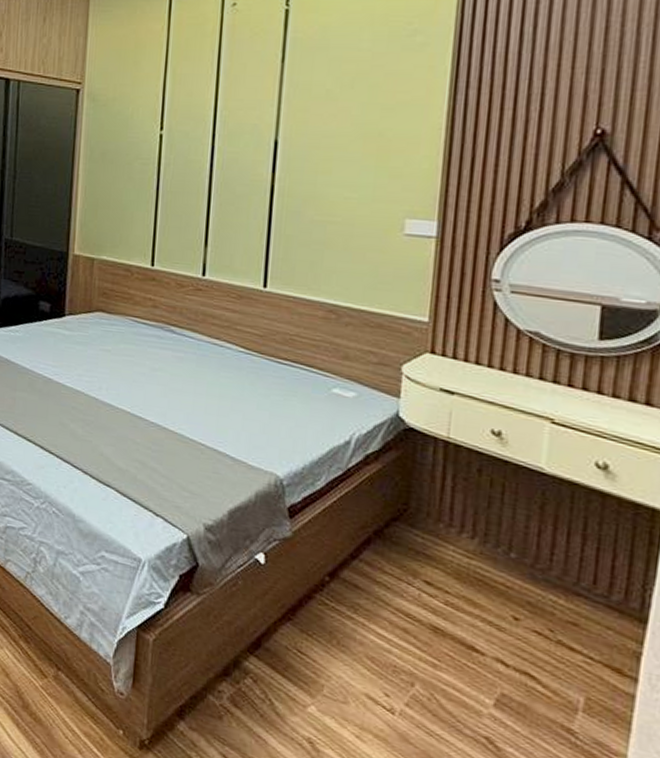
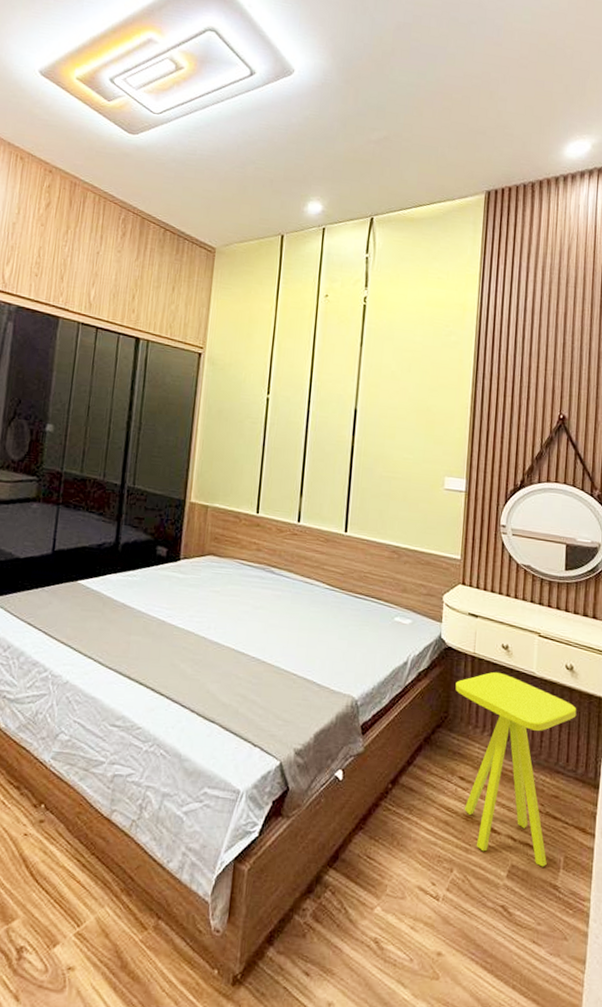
side table: none [419,462,613,705] -> present [455,671,577,867]

